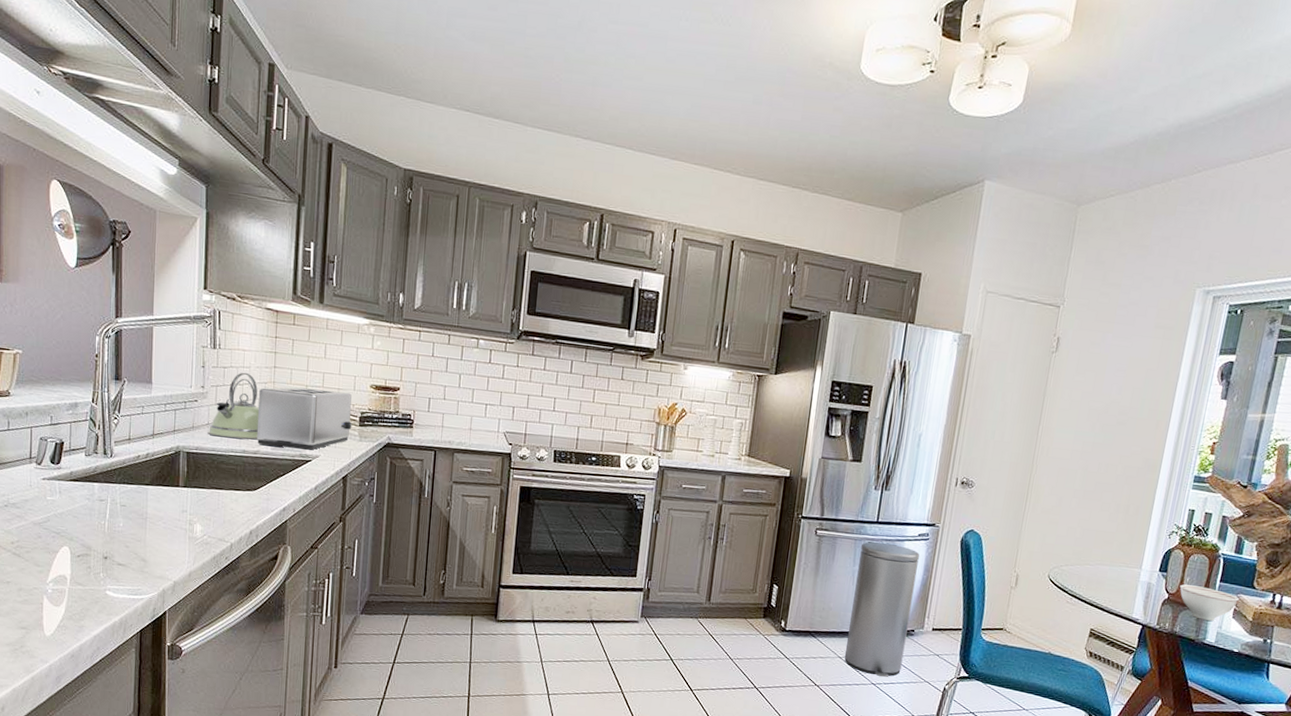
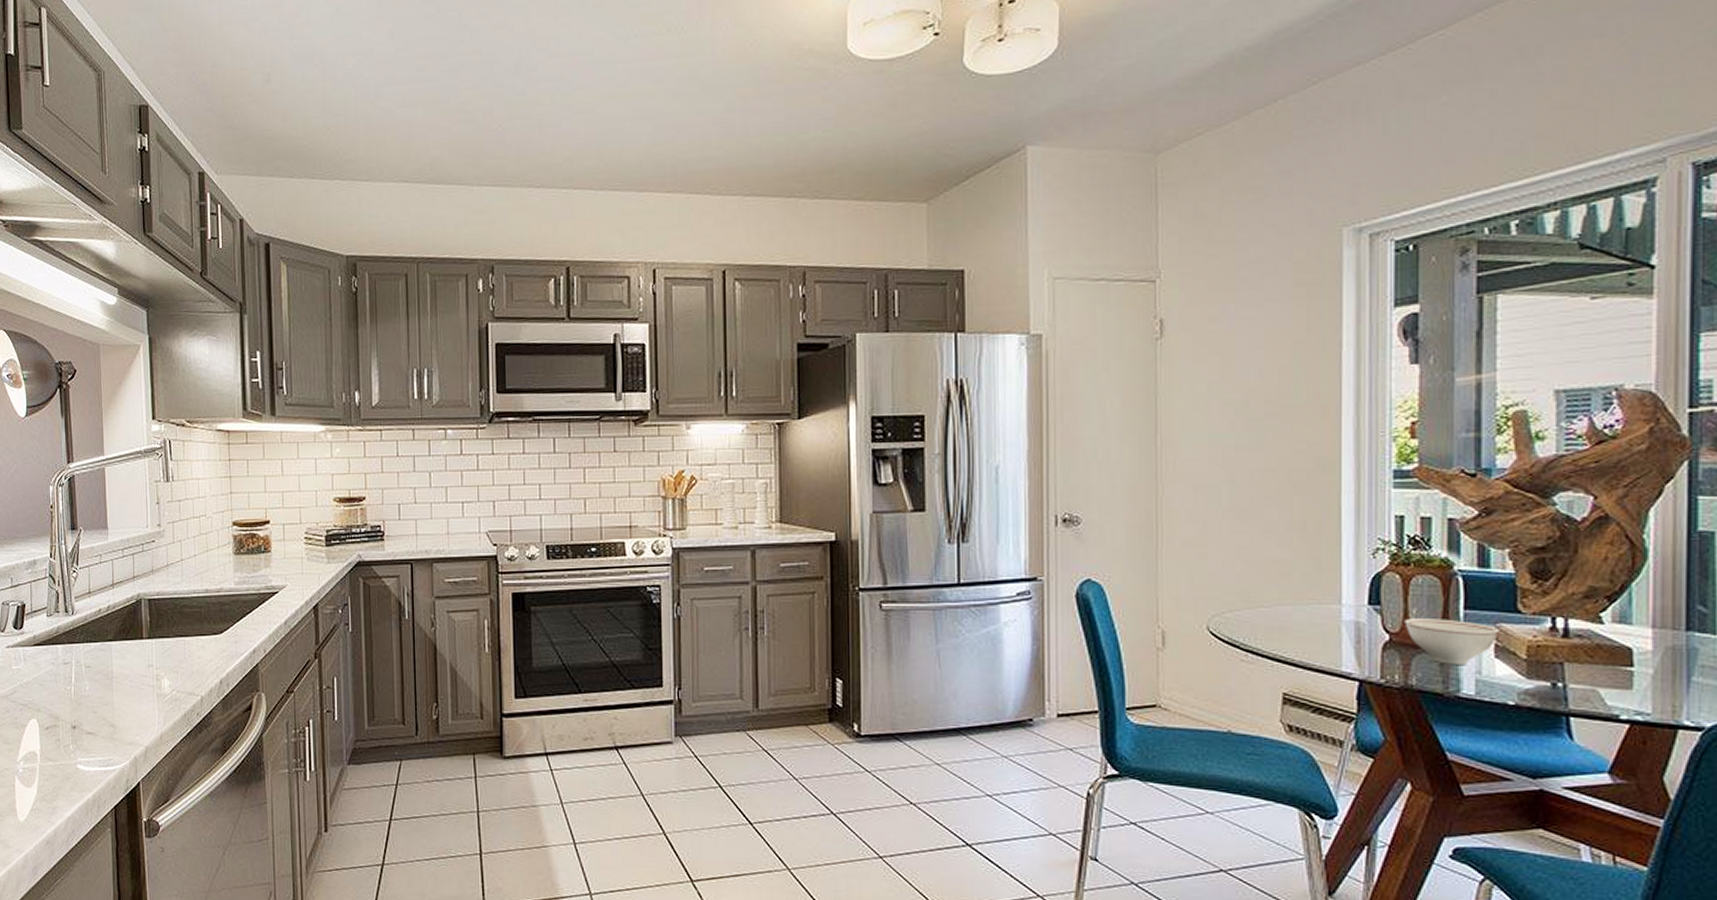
kettle: present [207,372,259,440] -> none [168,503,219,578]
toaster: present [256,387,352,450] -> none [216,510,318,580]
pedal bin: present [844,541,919,678] -> none [941,609,1024,786]

